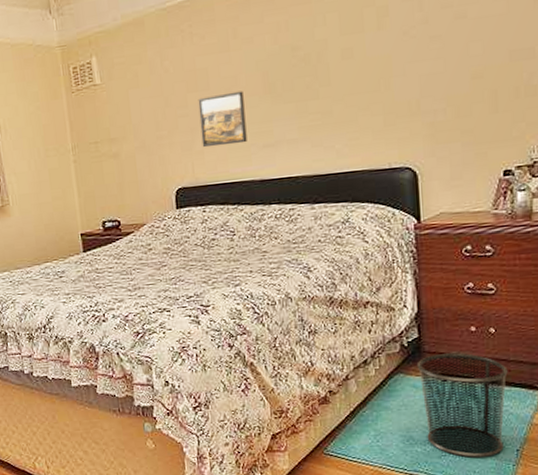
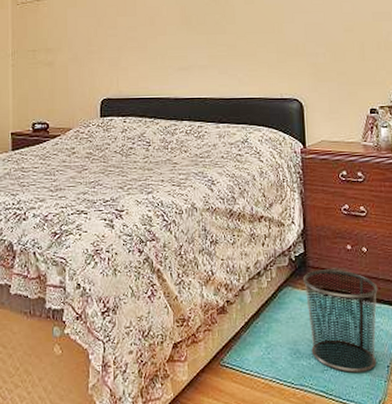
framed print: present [198,90,247,148] -> none [126,20,165,65]

